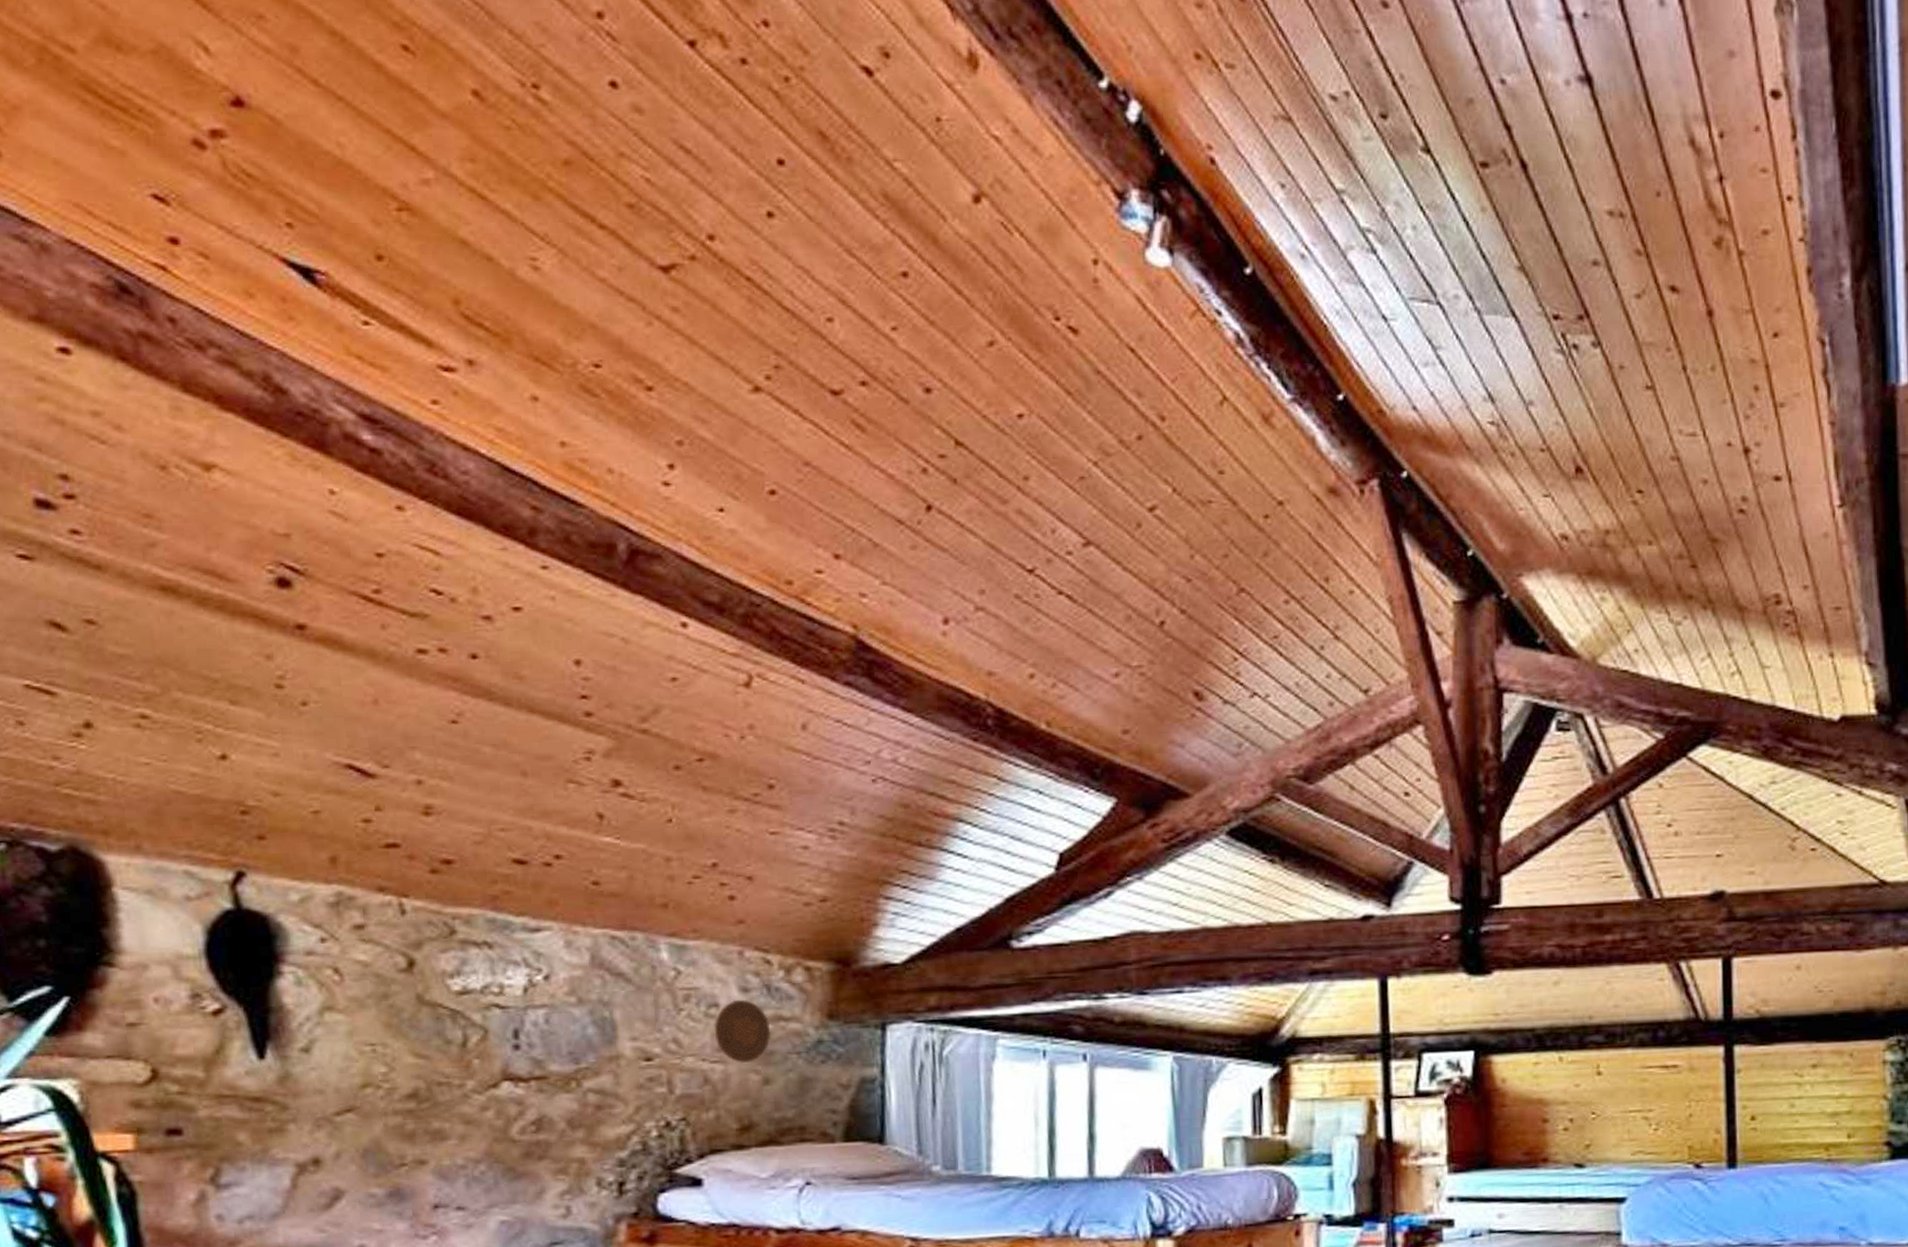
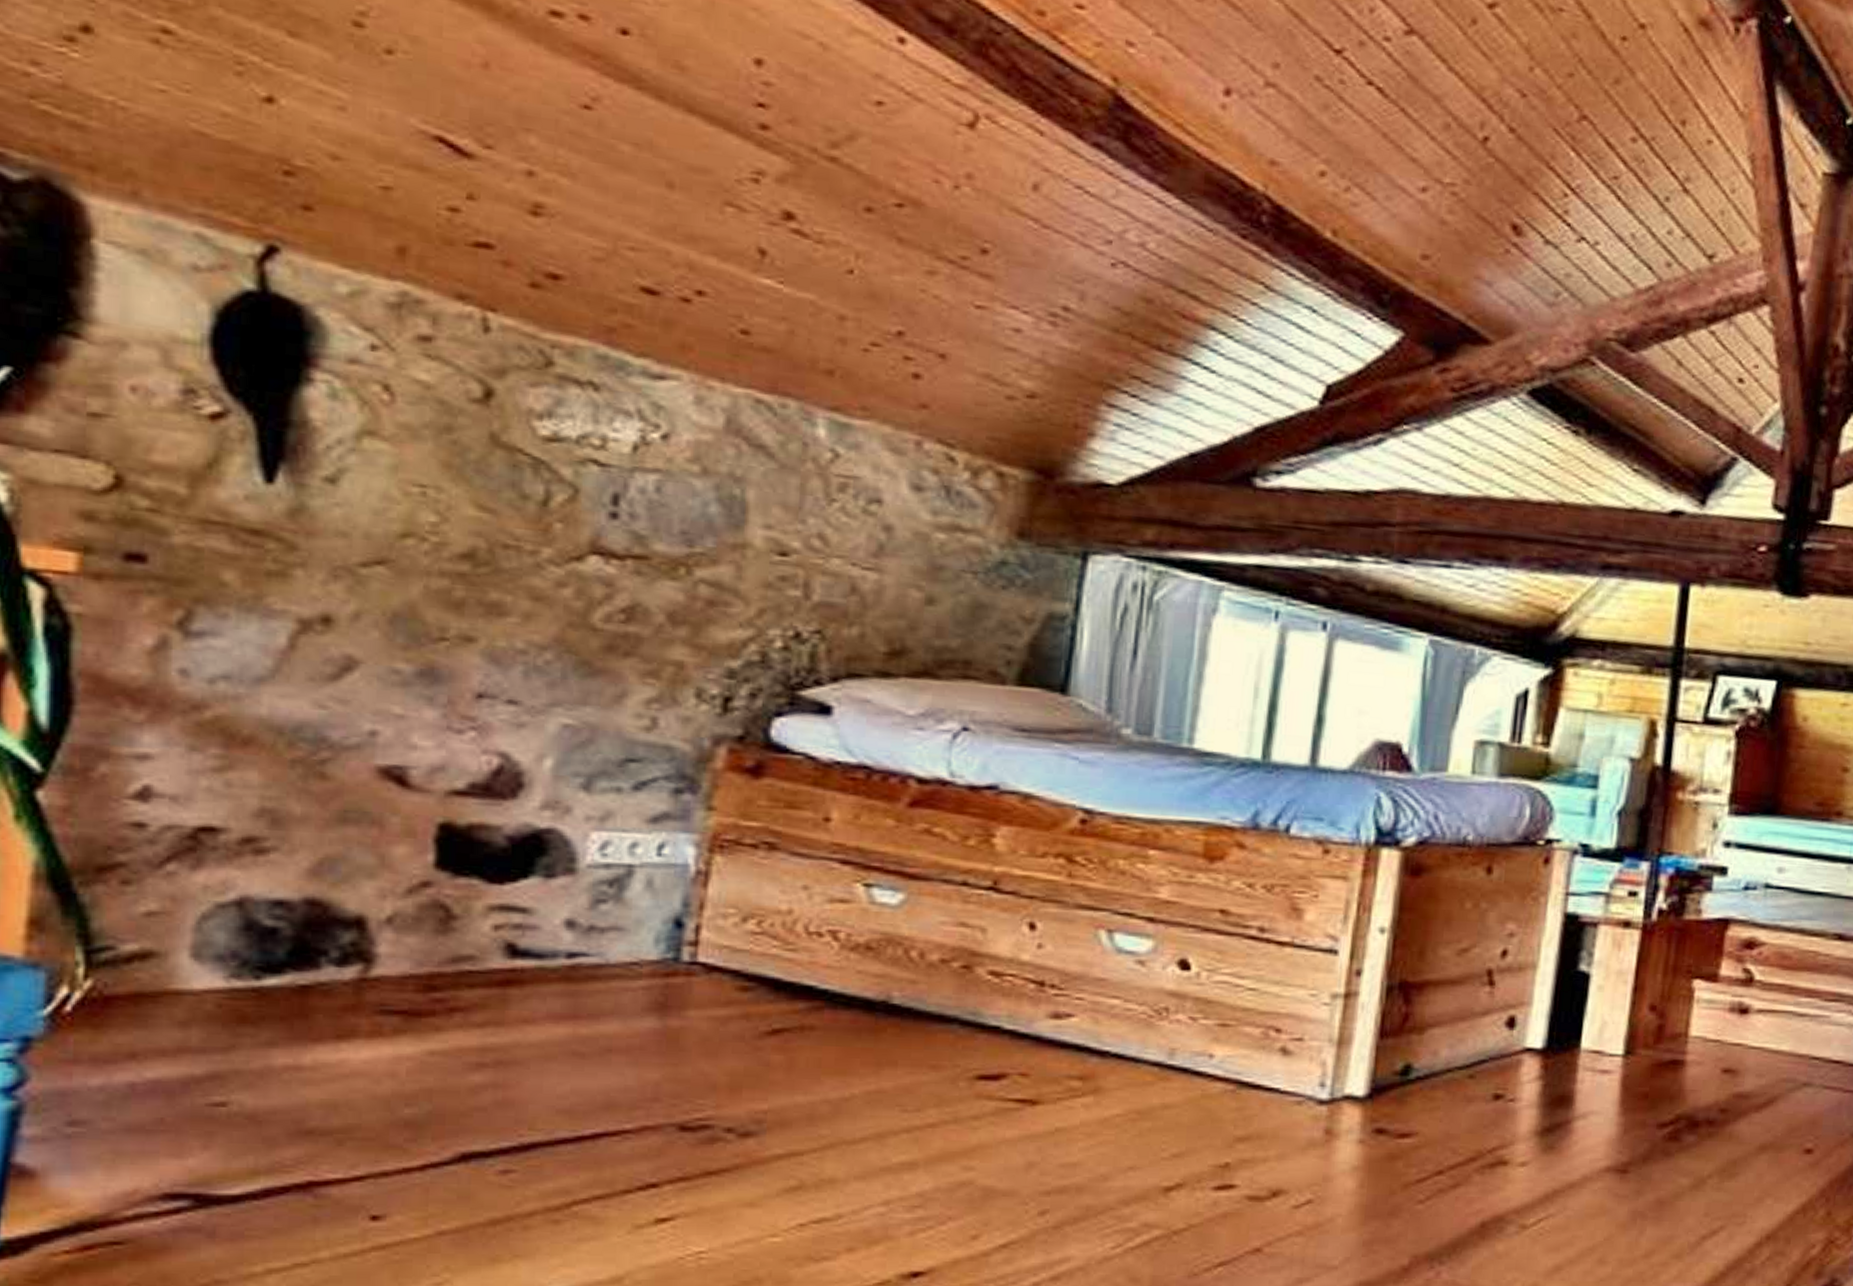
decorative plate: present [713,999,771,1064] -> none [871,497,945,577]

